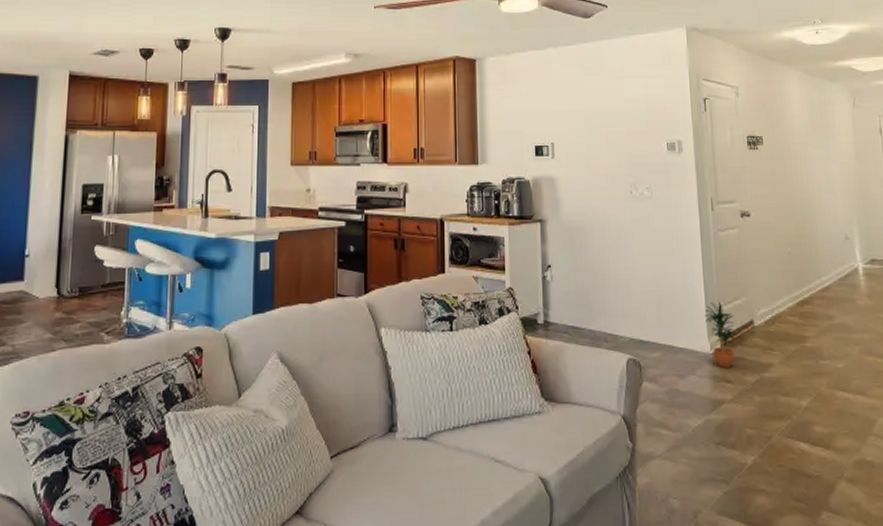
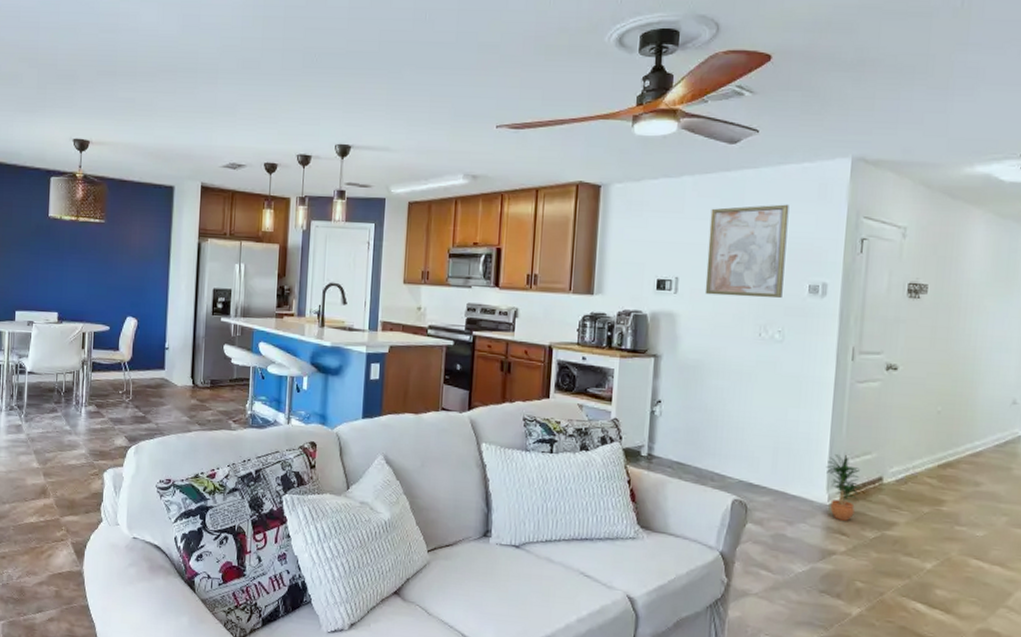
wall art: none [575,71,646,158] -> present [705,204,789,299]

